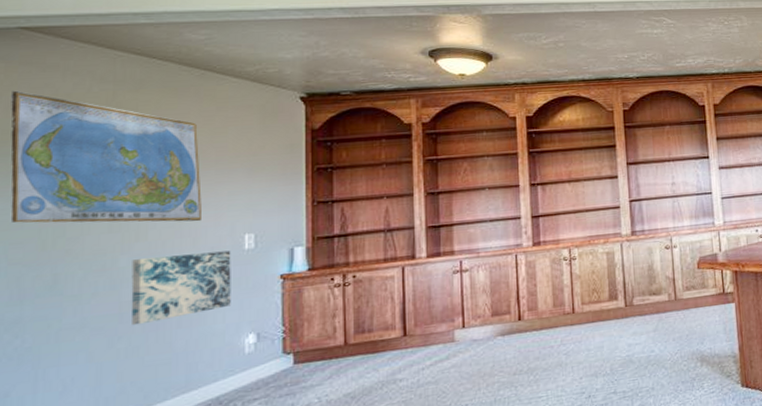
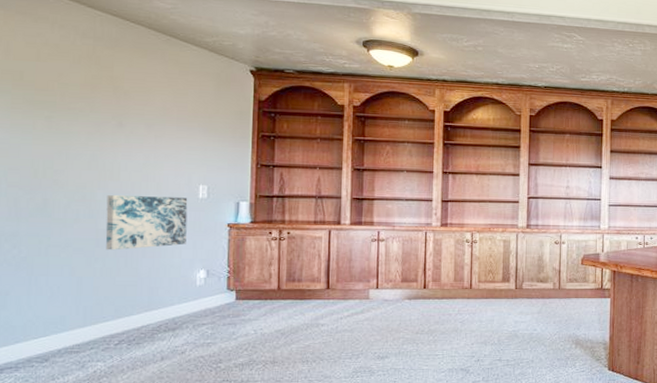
world map: present [10,90,202,223] -> none [9,36,165,170]

